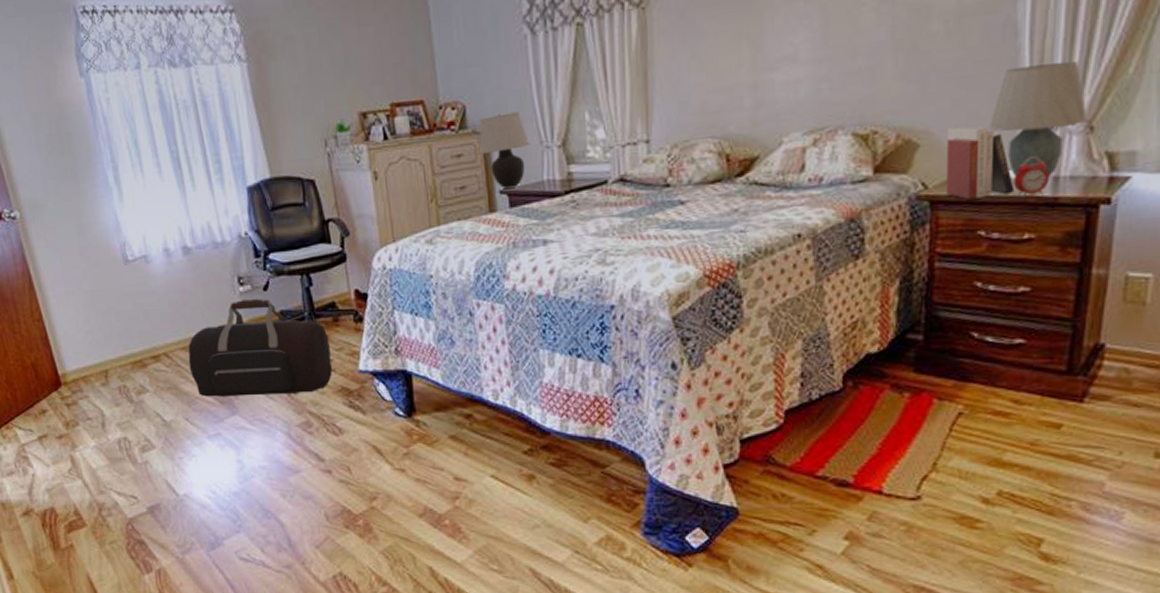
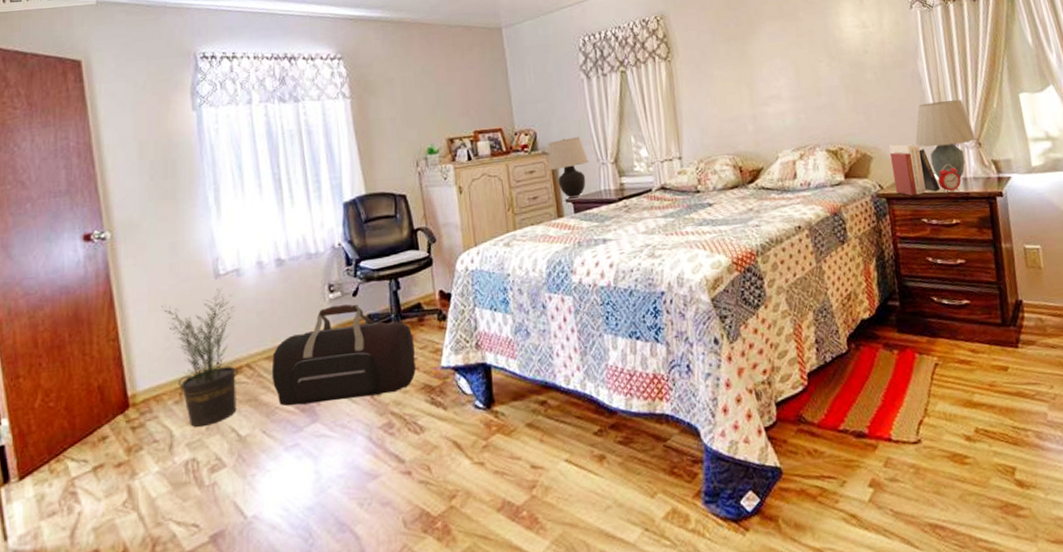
potted plant: none [77,273,159,409] -> present [161,287,240,427]

